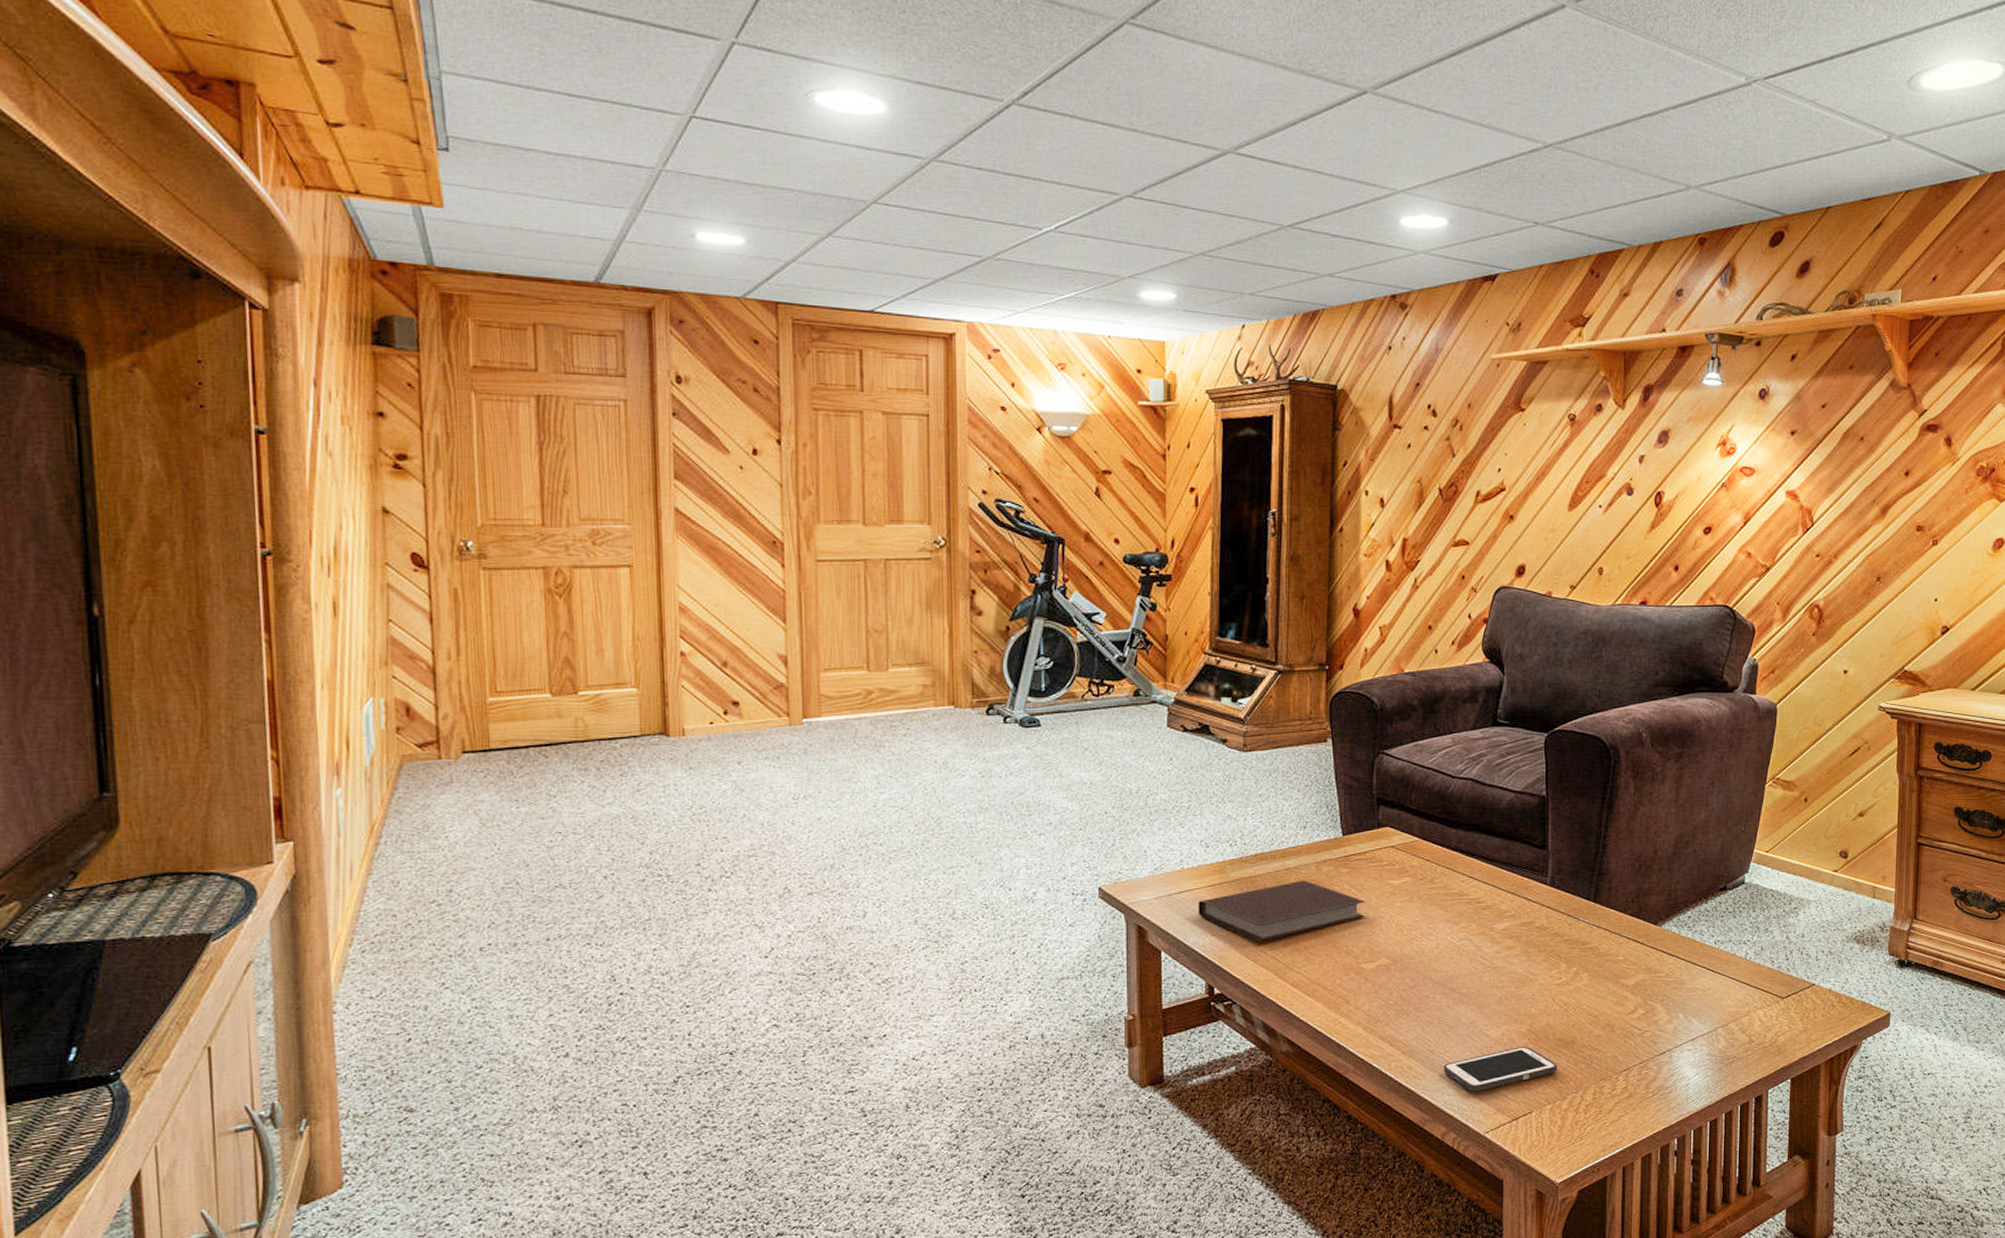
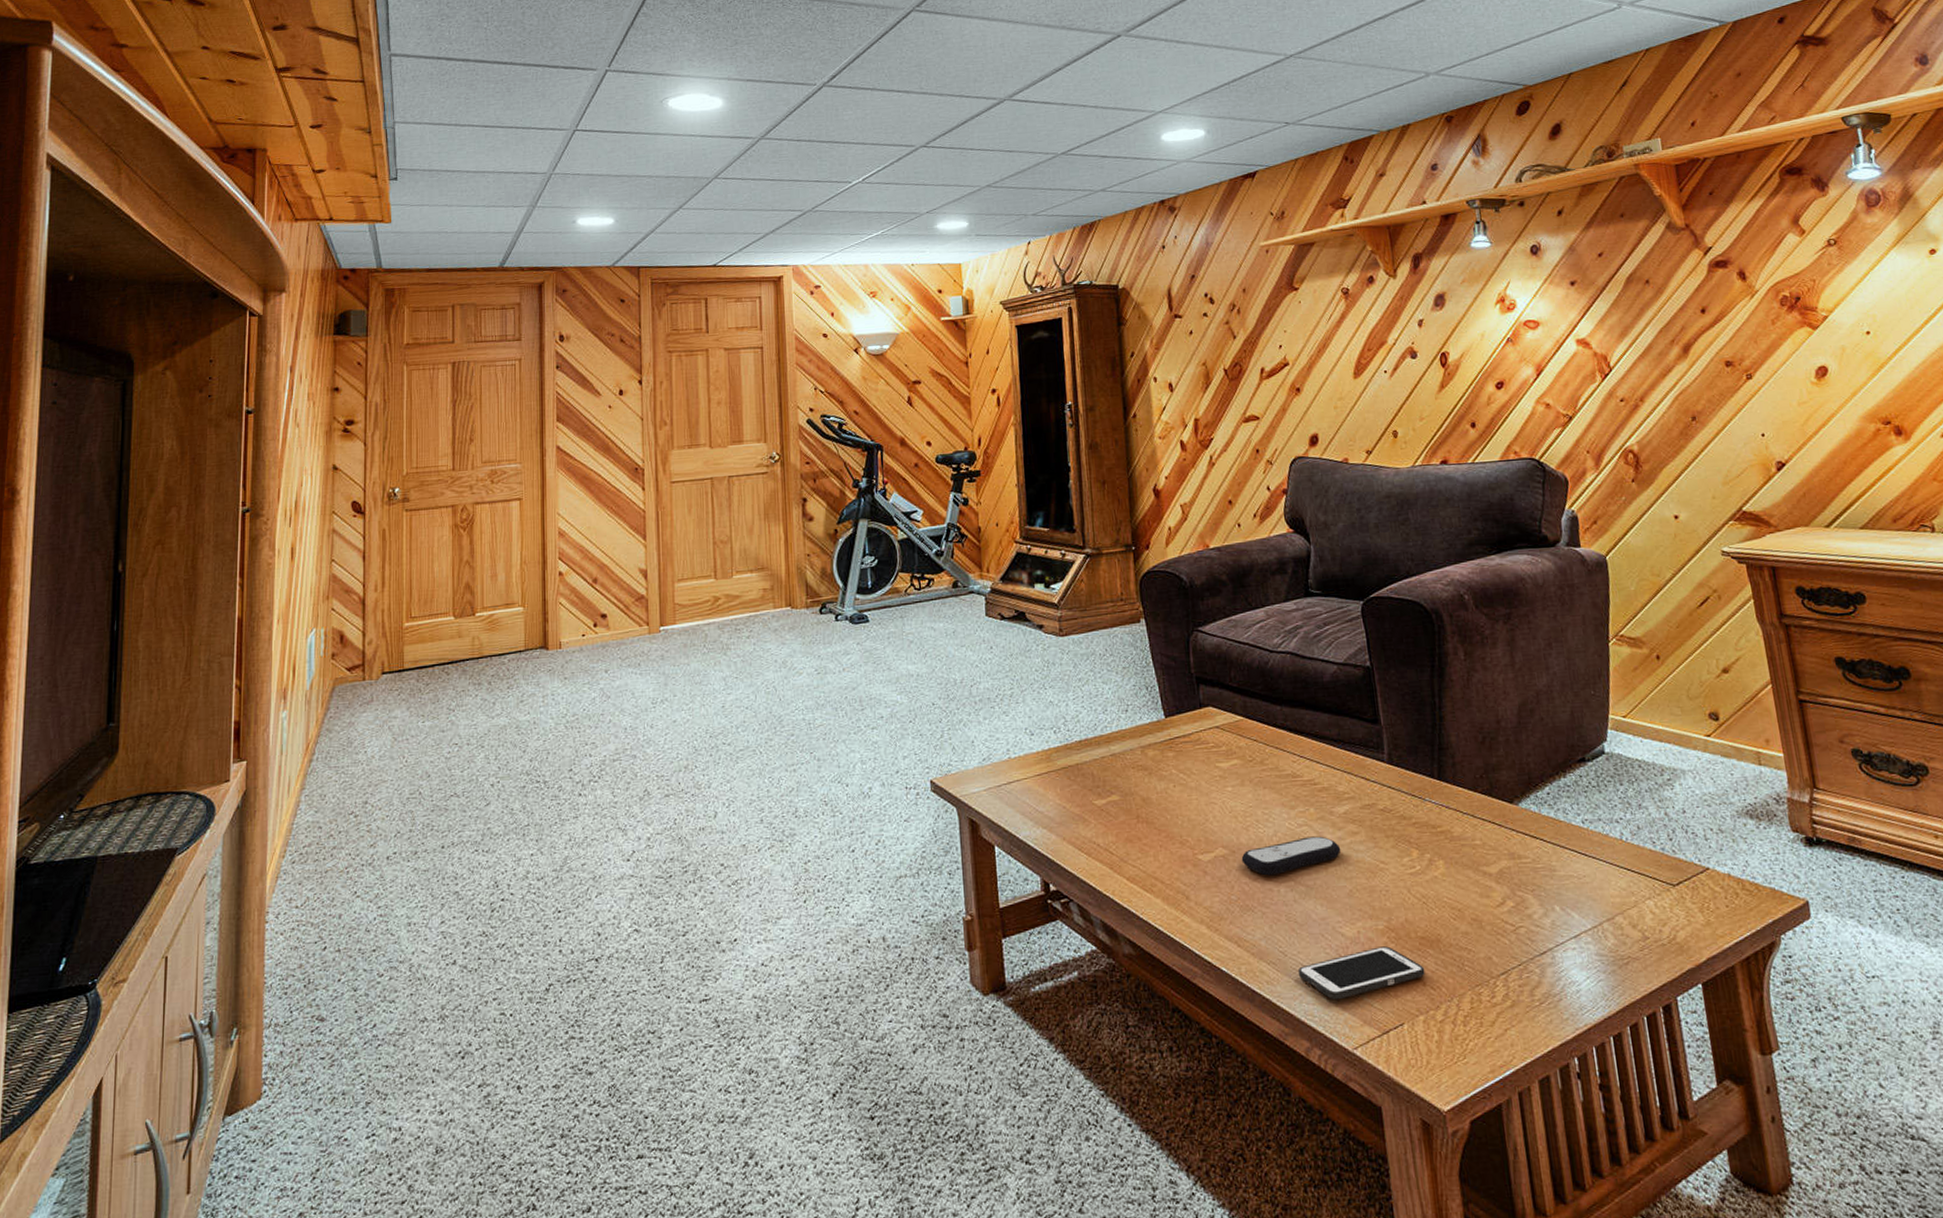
notebook: present [1198,880,1366,942] -> none [1027,766,1197,834]
remote control: none [1402,949,1497,984] -> present [1241,836,1341,876]

